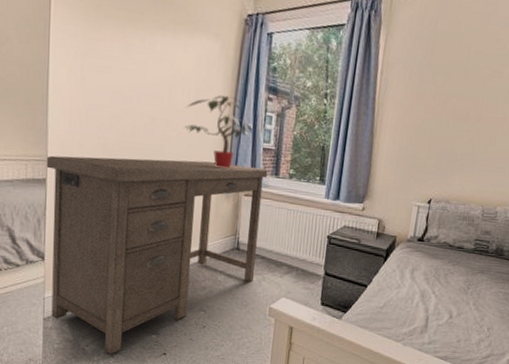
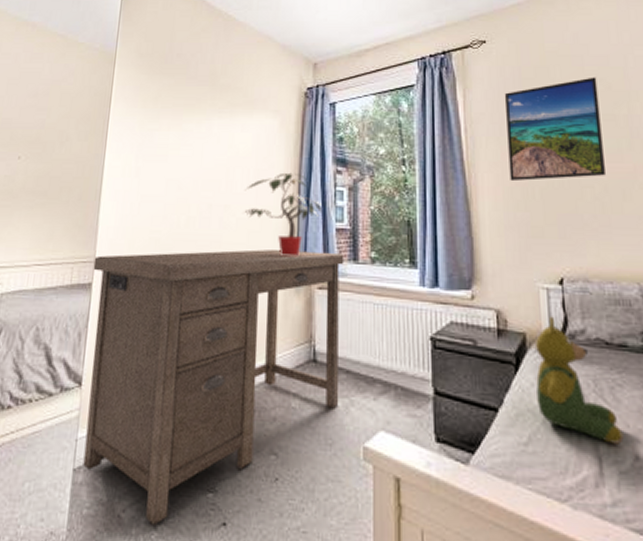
teddy bear: none [394,225,446,309] -> present [536,316,624,444]
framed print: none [409,36,496,123] -> present [504,77,605,182]

